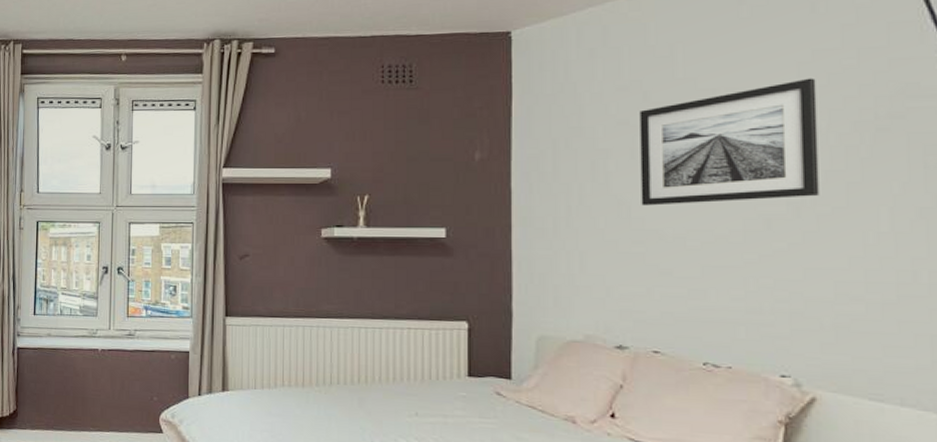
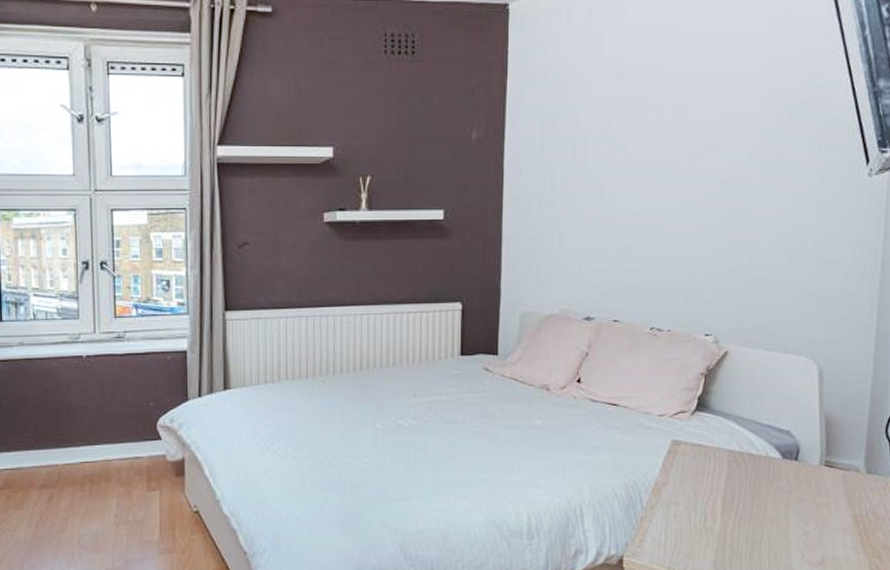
wall art: present [639,78,820,206] -> none [611,66,752,185]

